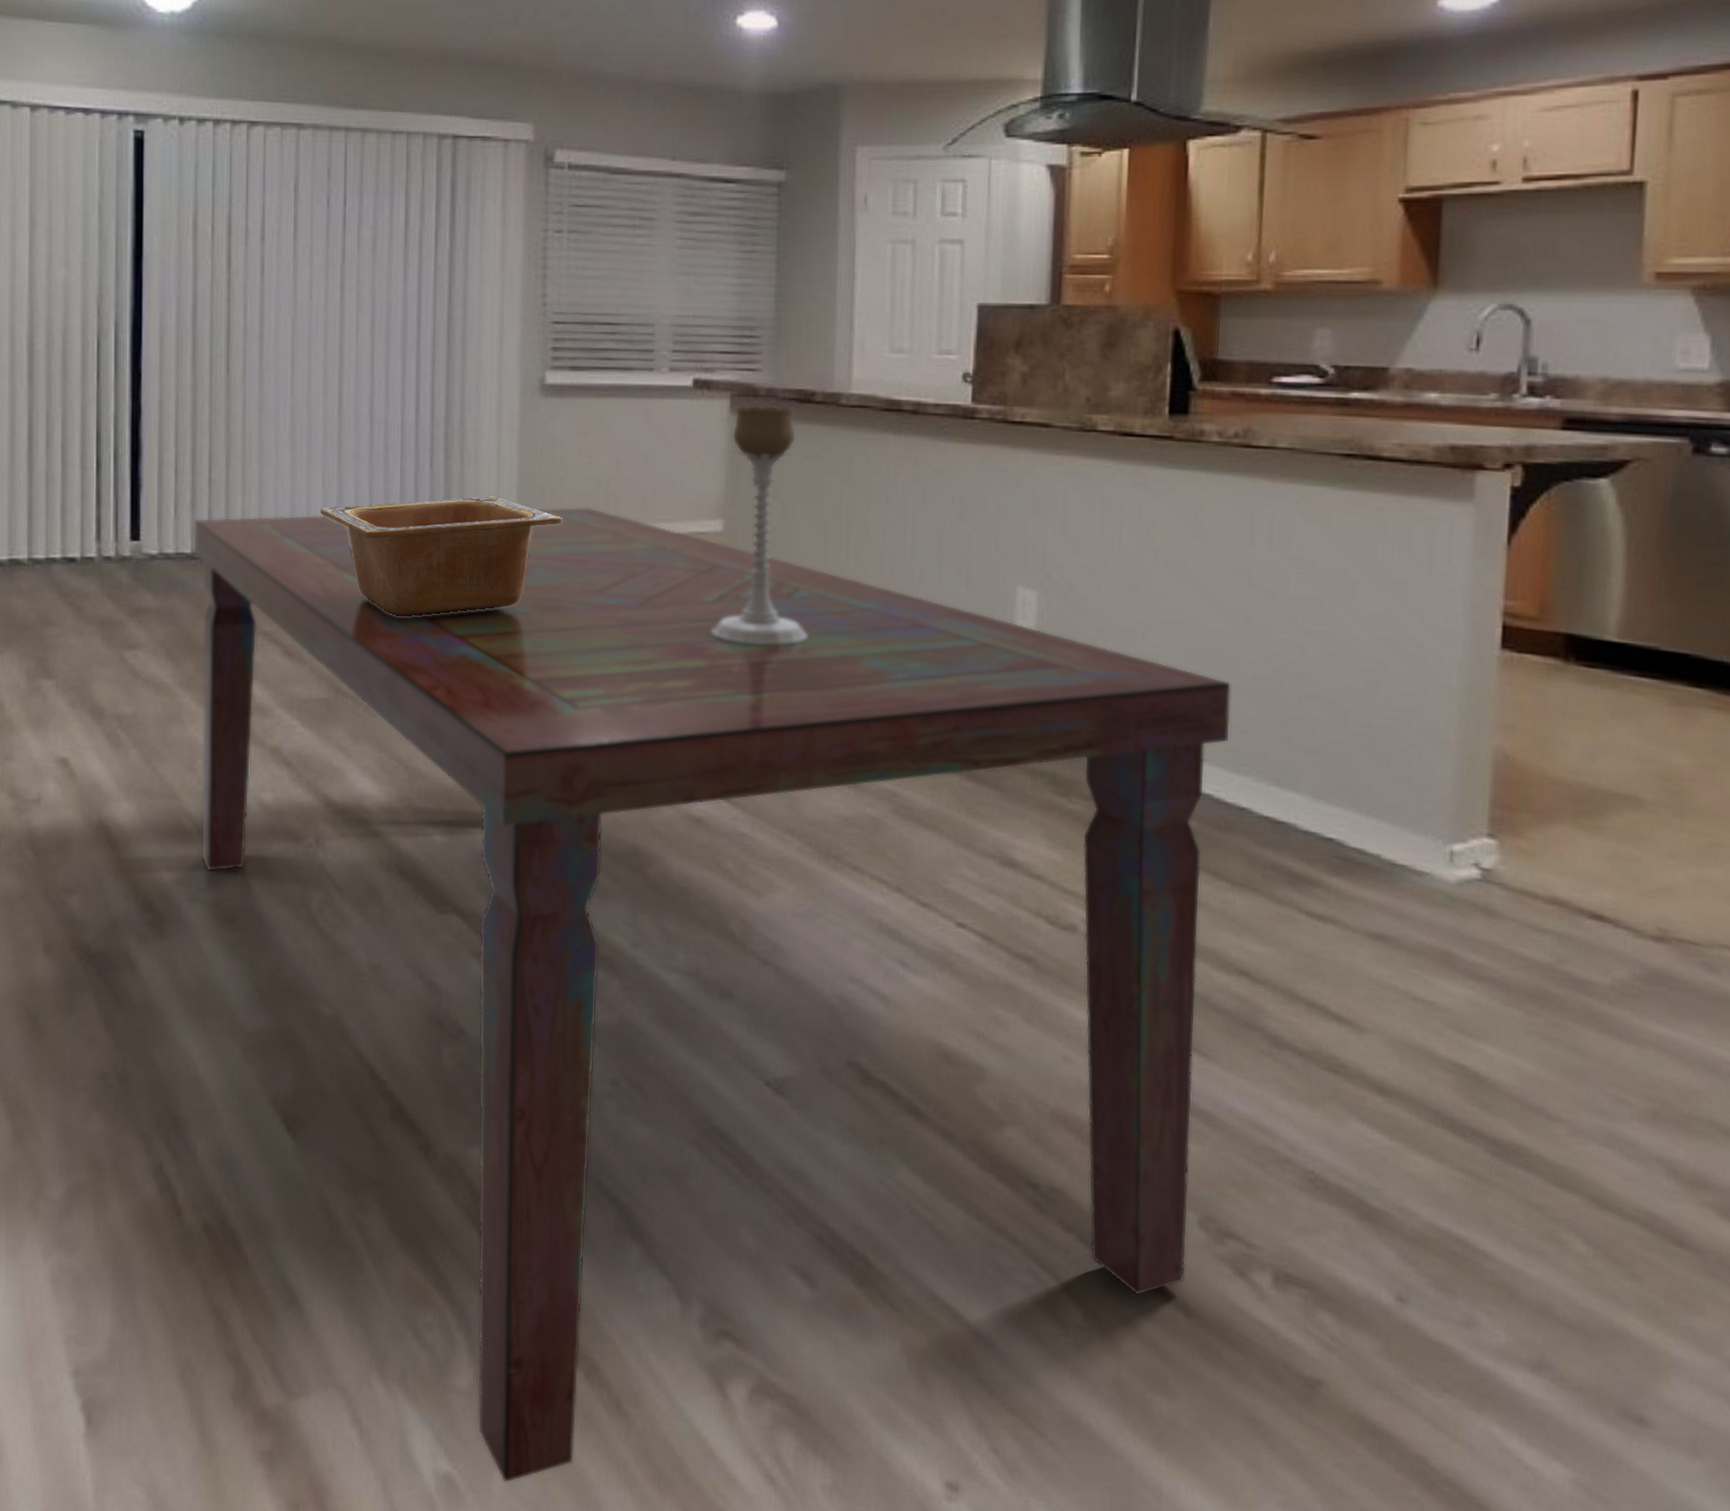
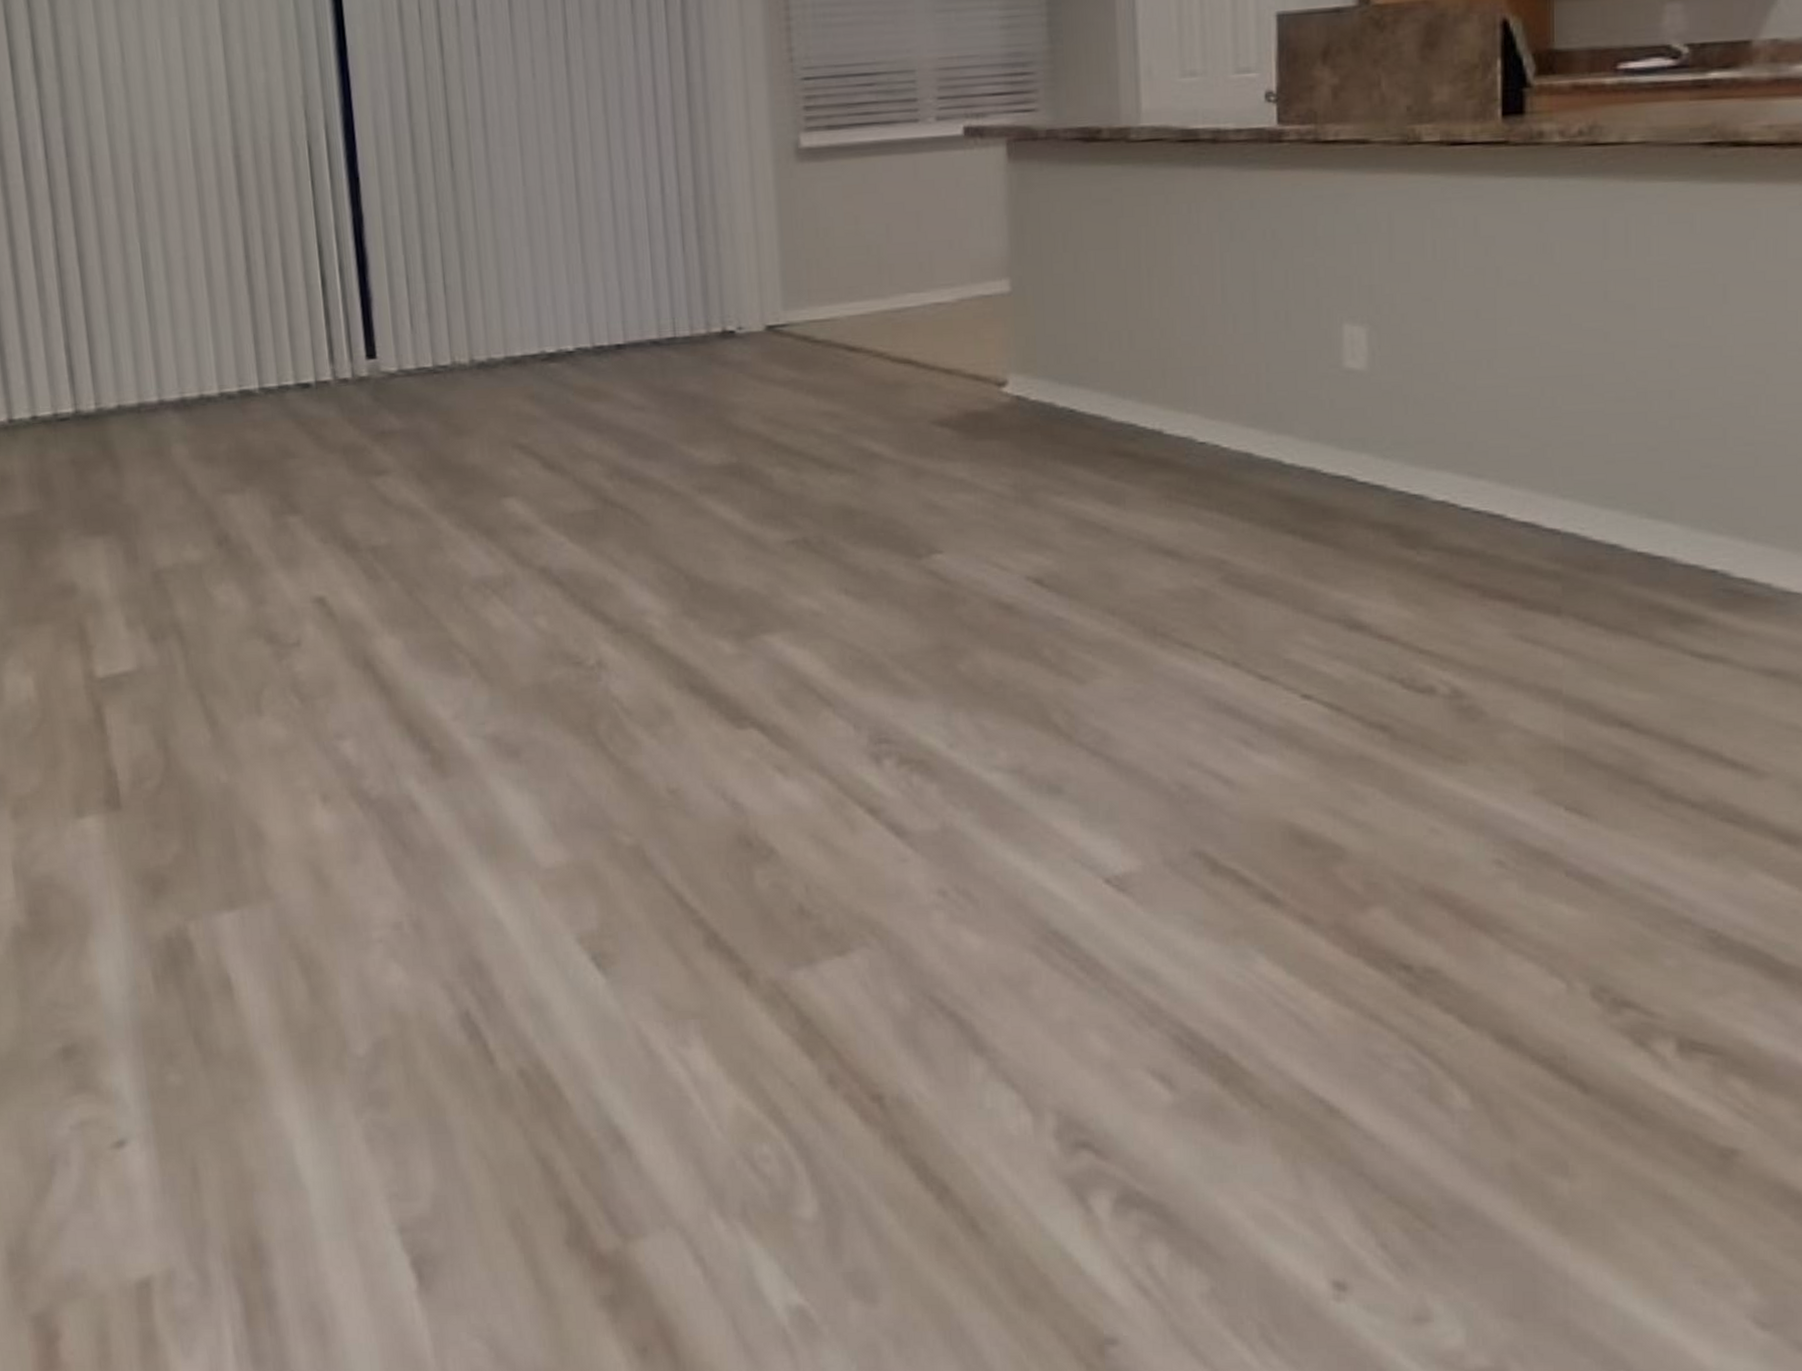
dining table: present [192,506,1232,1483] -> none [431,278,1593,1312]
serving bowl: present [318,496,562,616] -> none [566,276,832,415]
candle holder: present [710,405,808,646] -> none [1006,148,1113,413]

